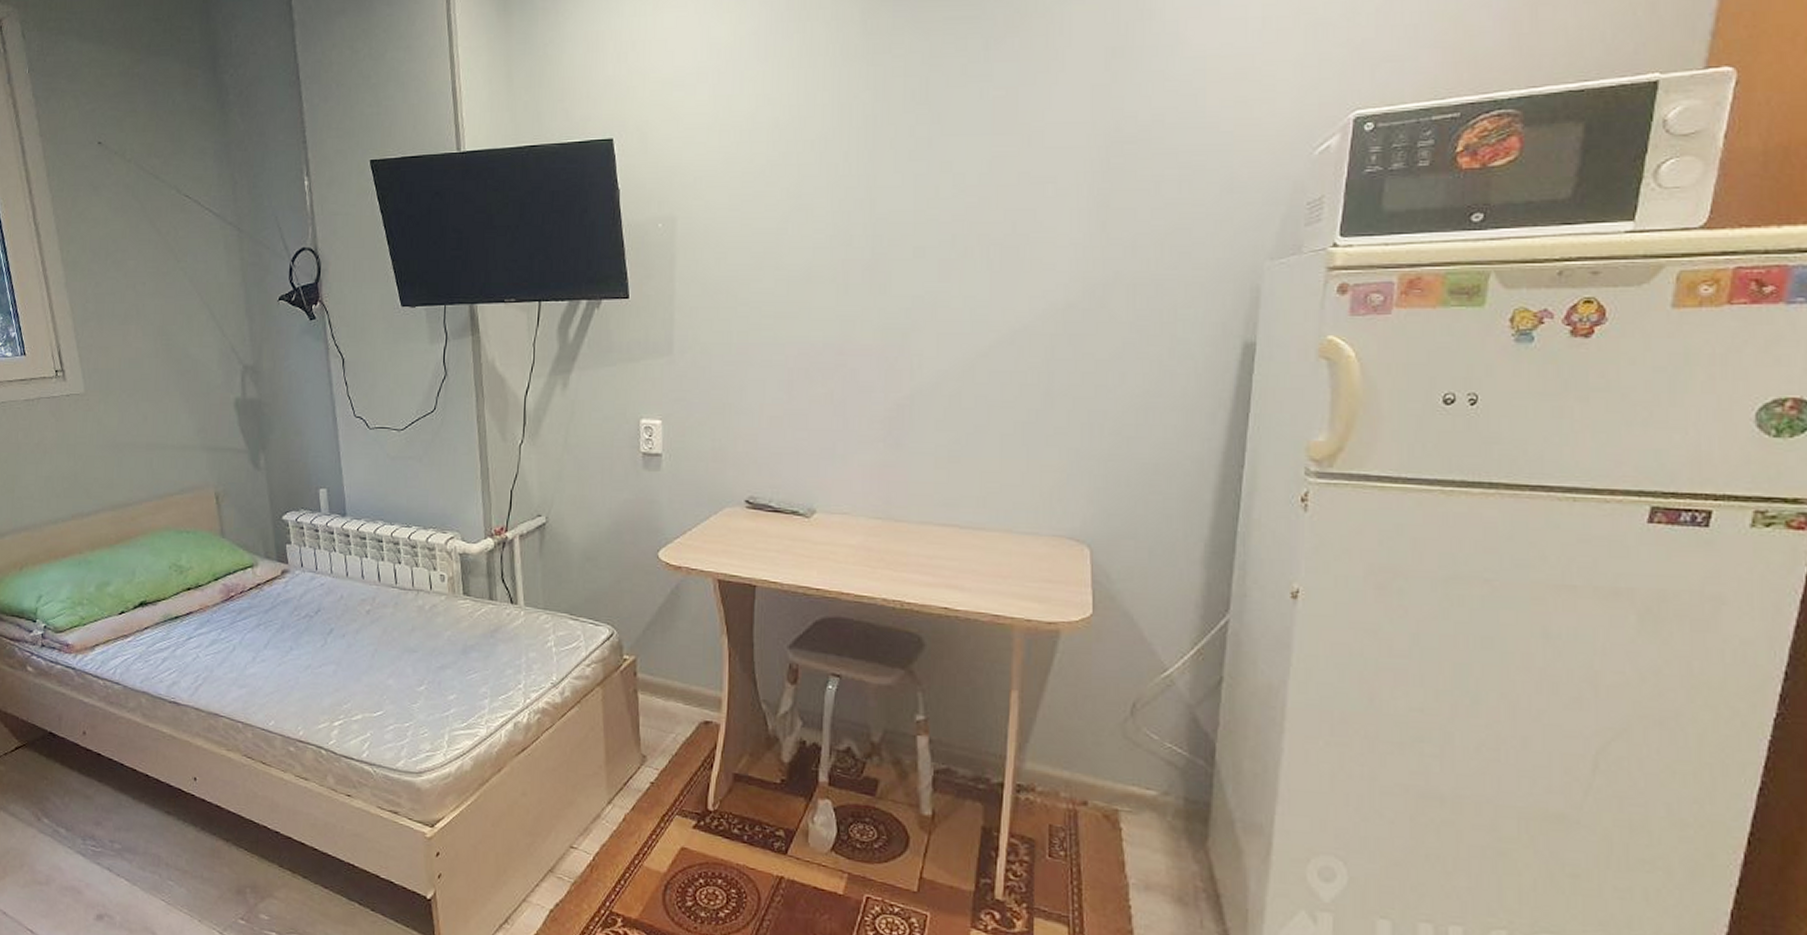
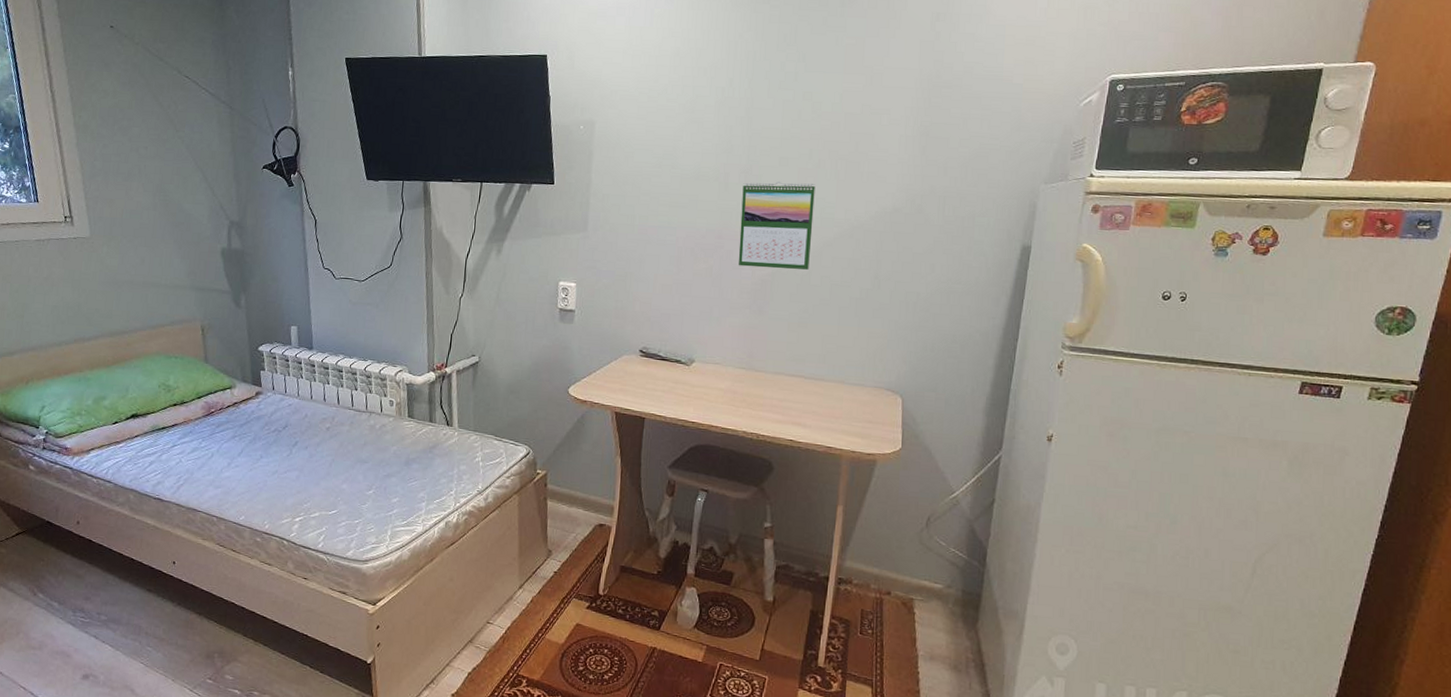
calendar: none [866,278,962,389] -> present [738,182,816,270]

